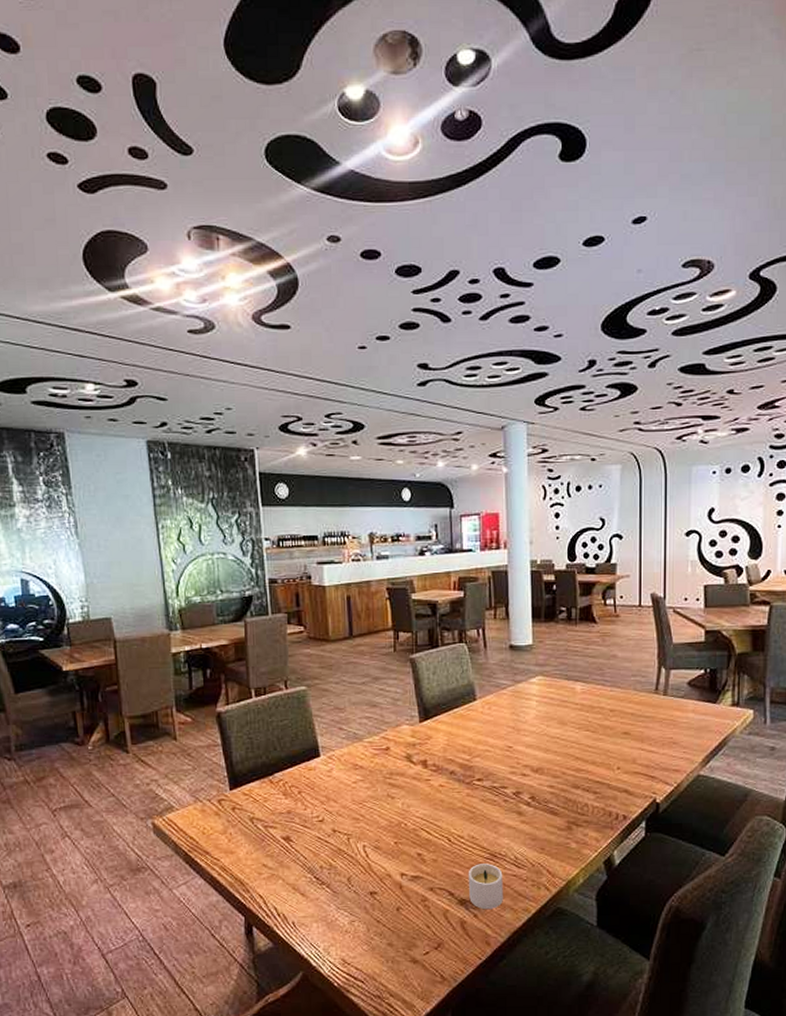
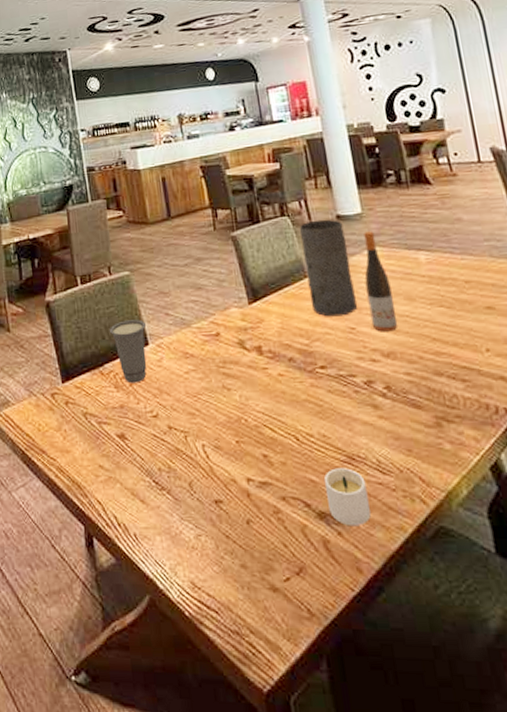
cup: none [281,733,318,791] -> present [109,319,147,384]
vase: none [474,648,516,736] -> present [299,219,357,317]
wine bottle: none [526,662,549,751] -> present [363,231,398,332]

